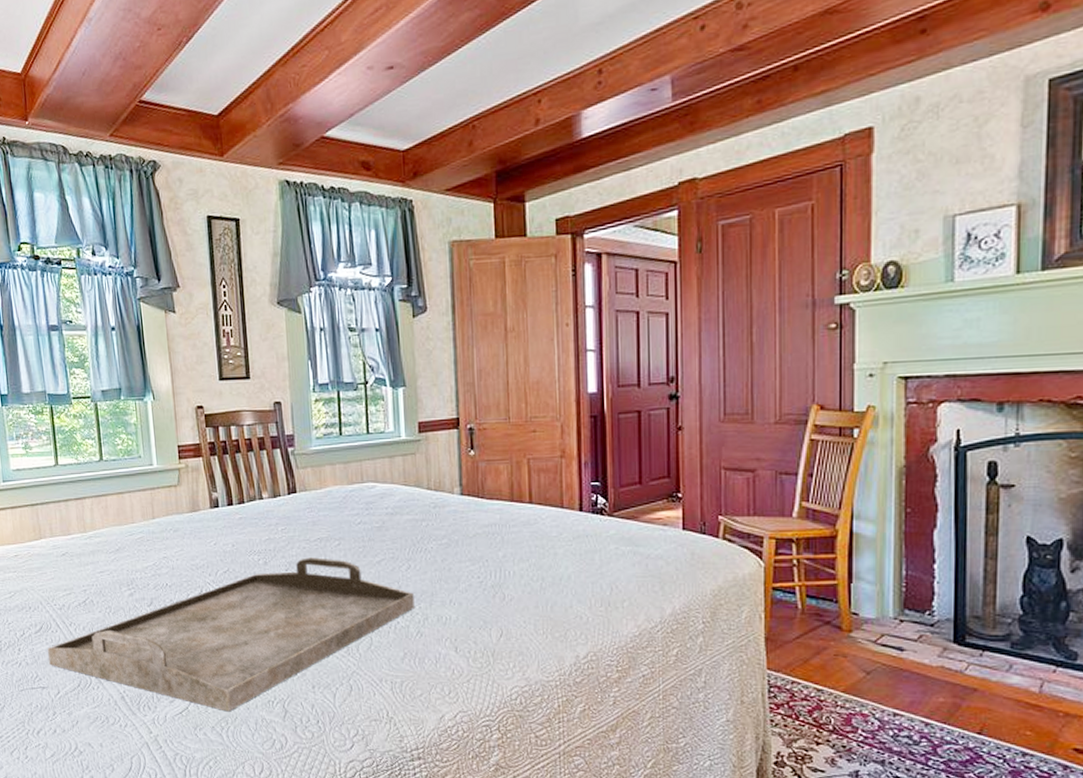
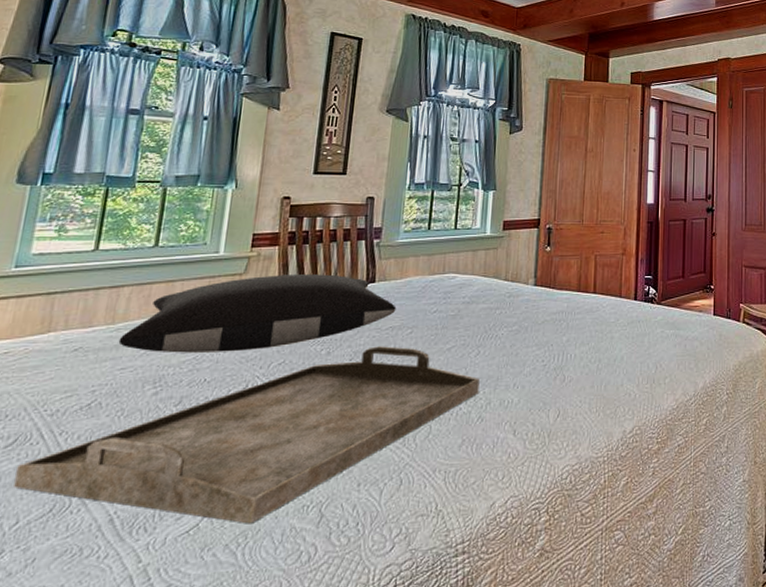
pillow: none [93,485,321,560] -> present [118,274,397,353]

